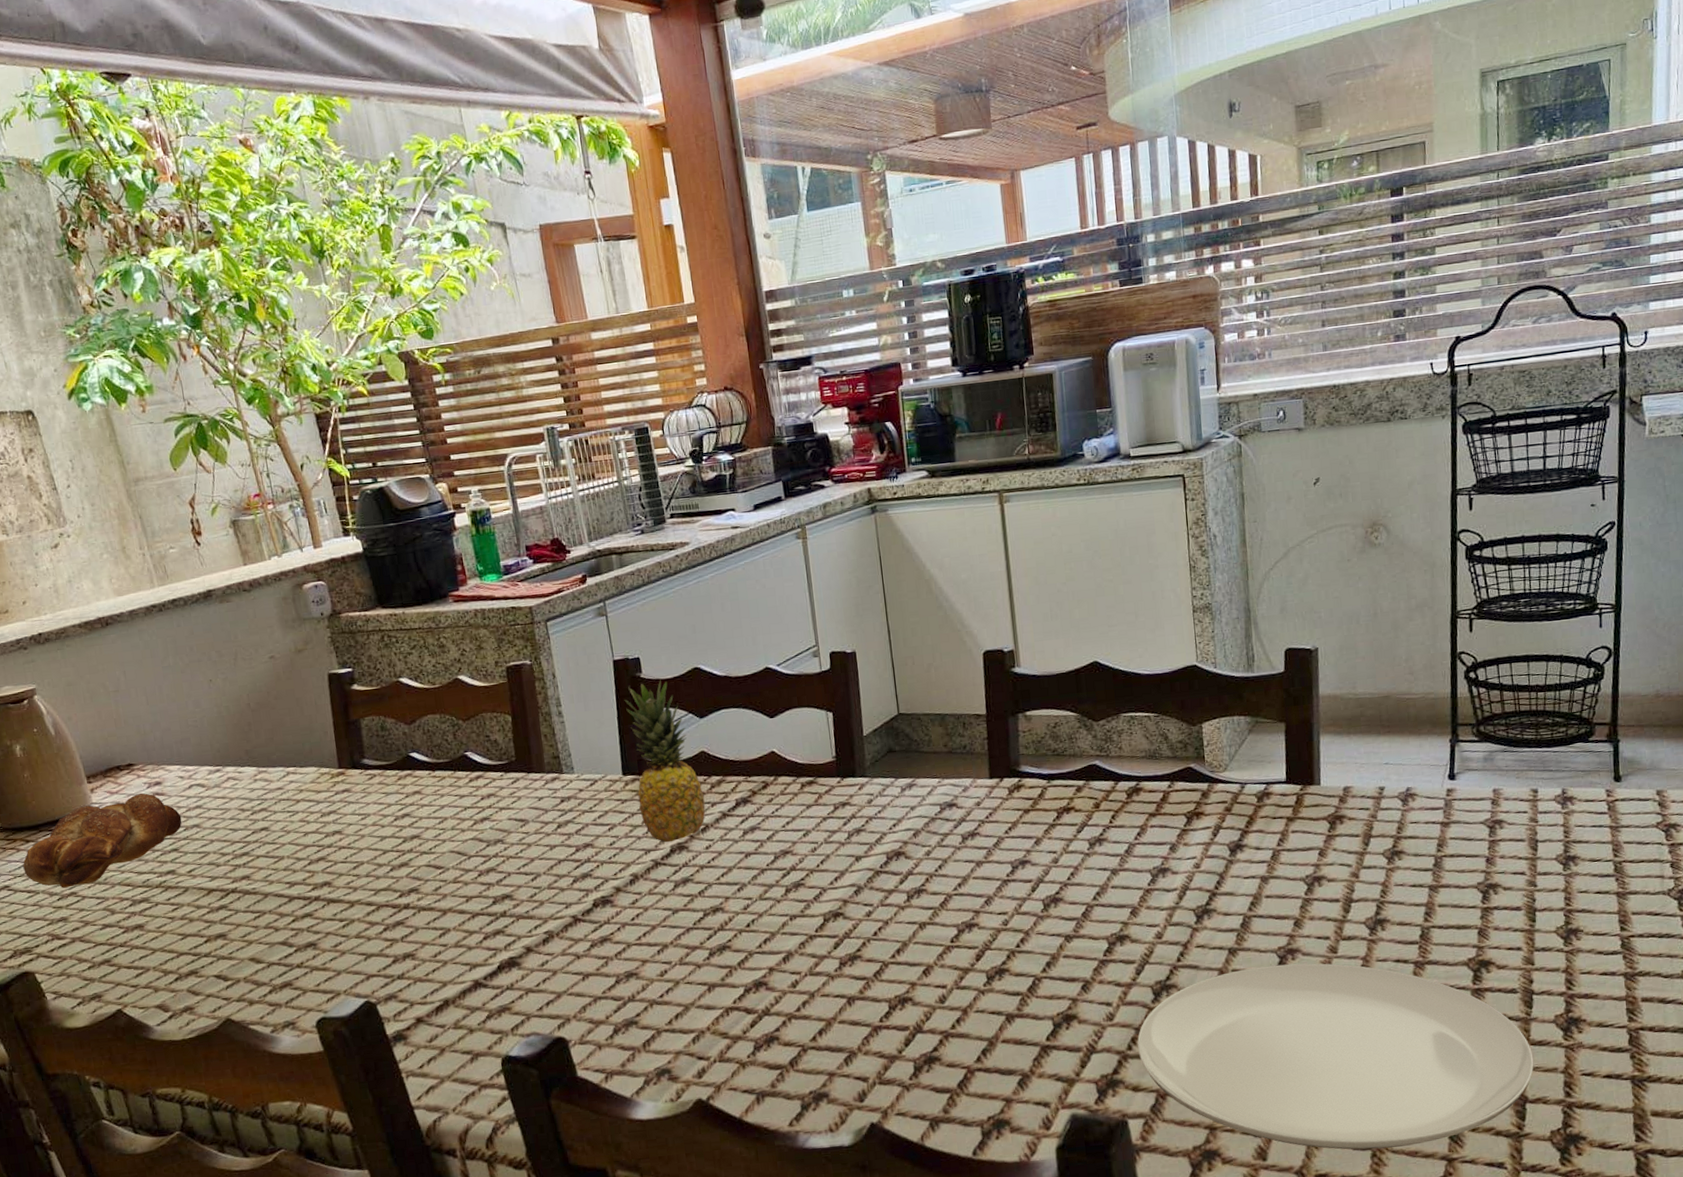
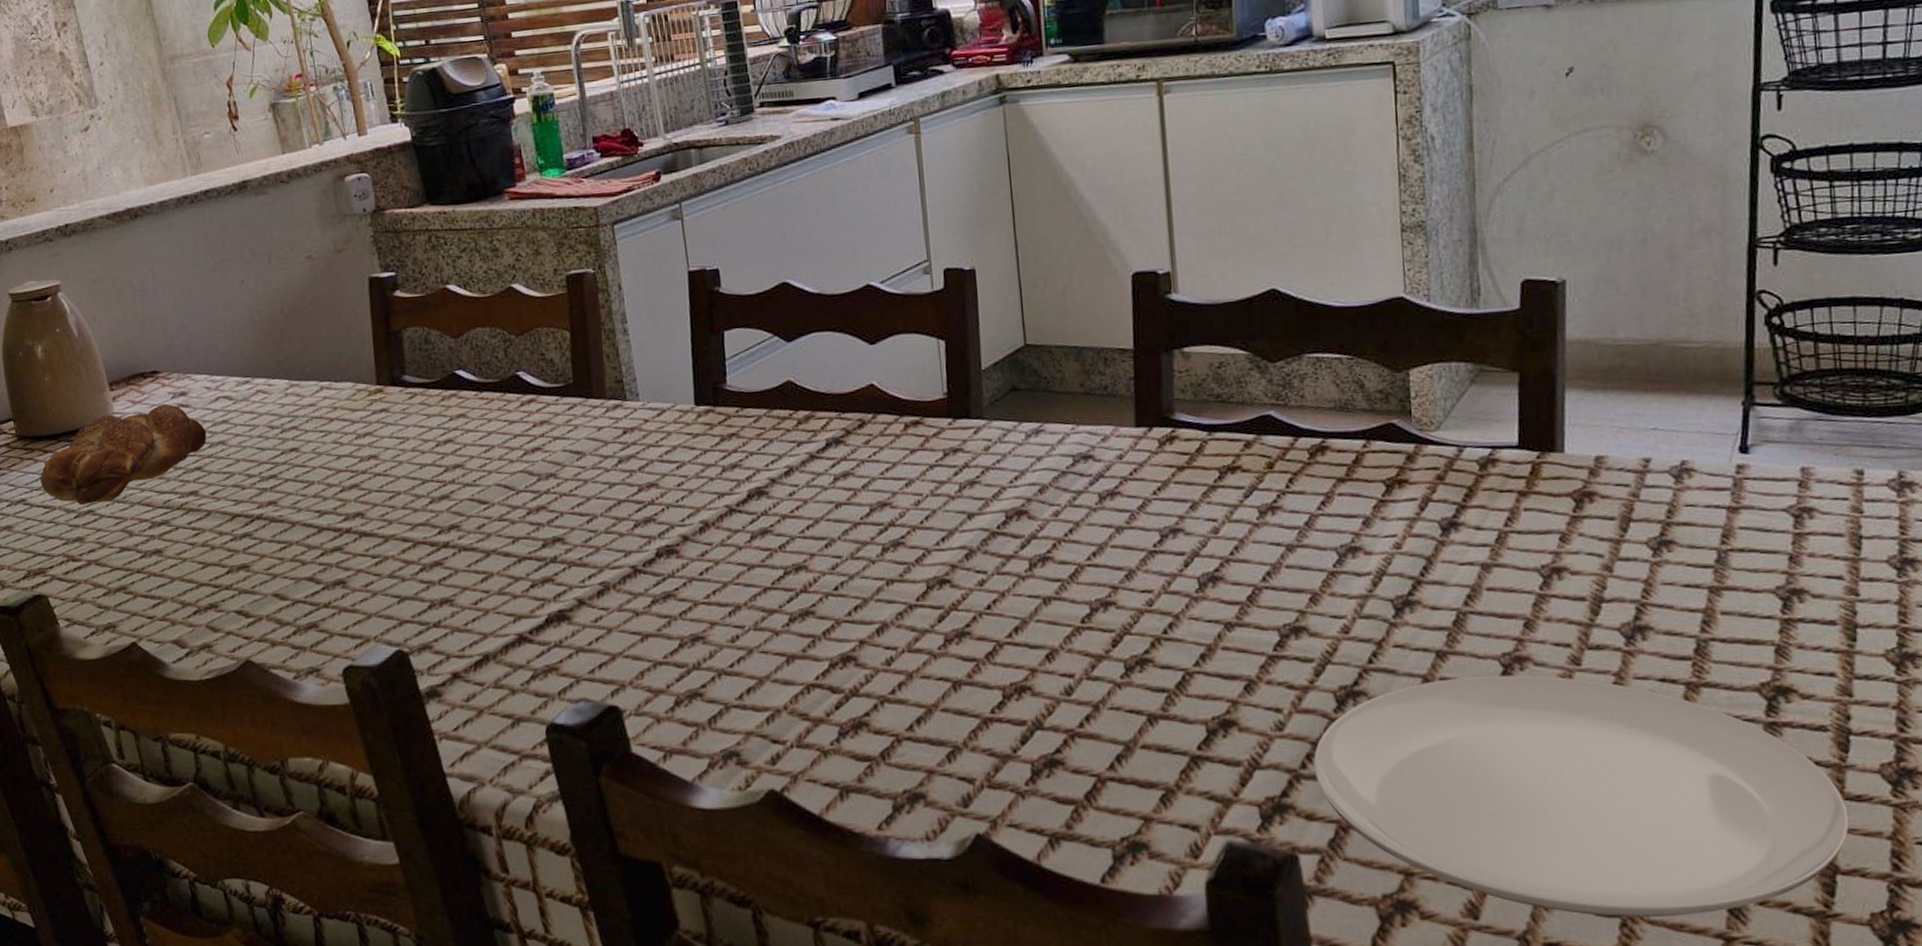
fruit: present [624,680,706,842] -> none [699,295,790,485]

